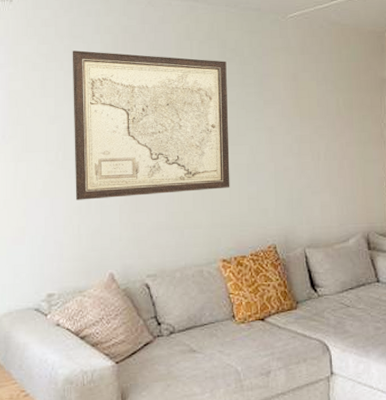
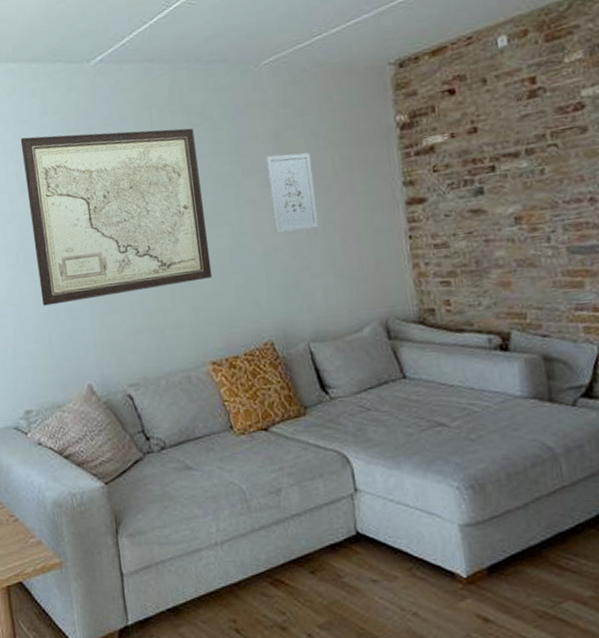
wall art: none [284,91,322,156] -> present [266,152,319,234]

